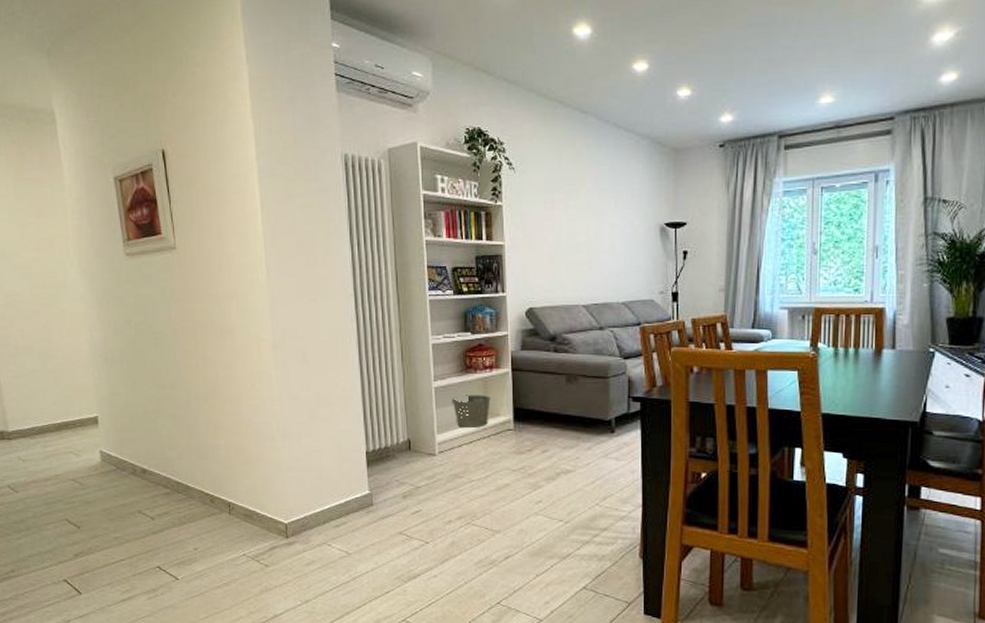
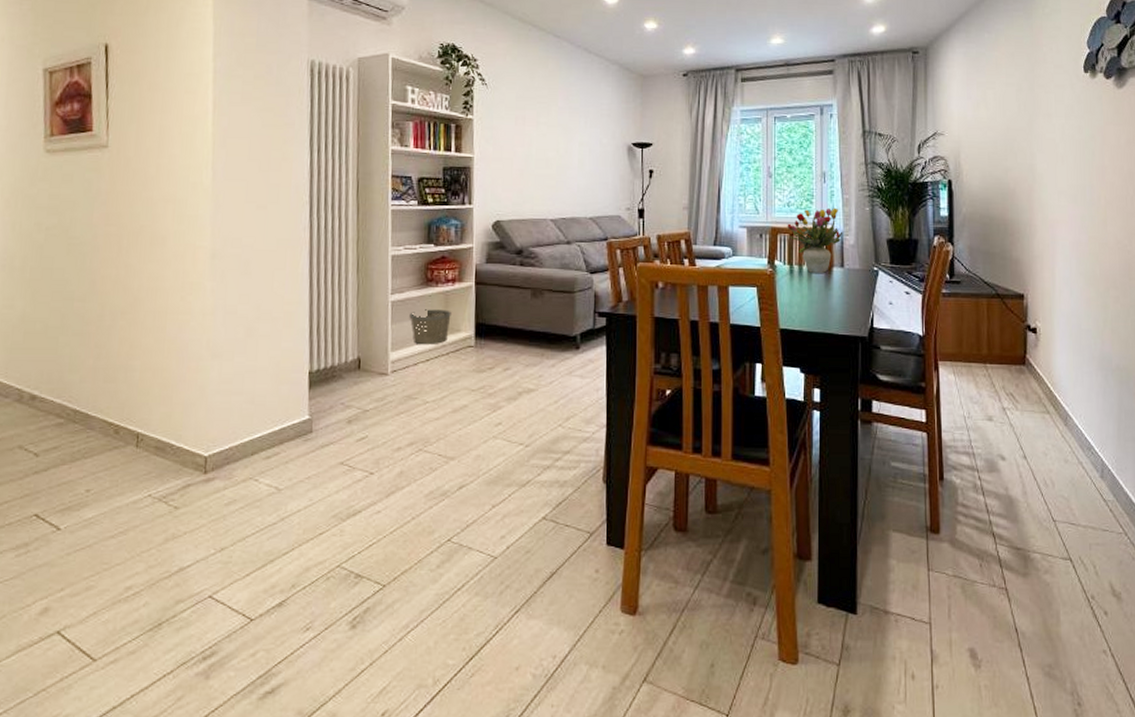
flower arrangement: none [832,285,896,357] -> present [787,207,843,274]

